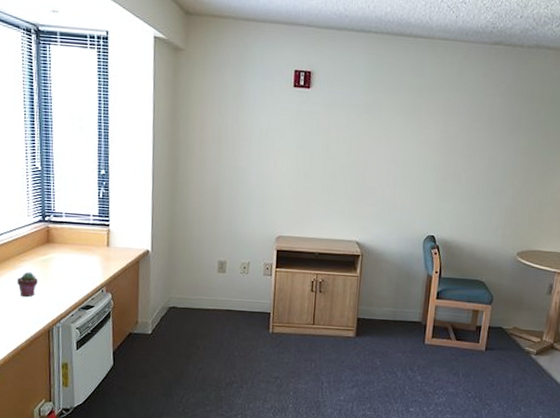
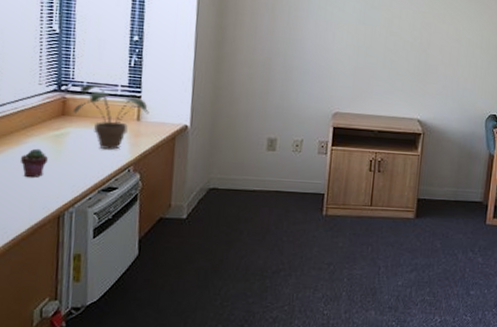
potted plant: none [56,213,117,272] -> present [73,83,149,150]

